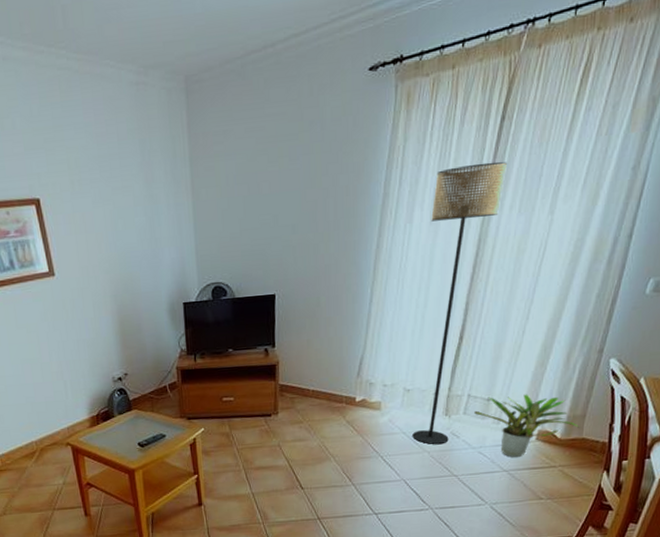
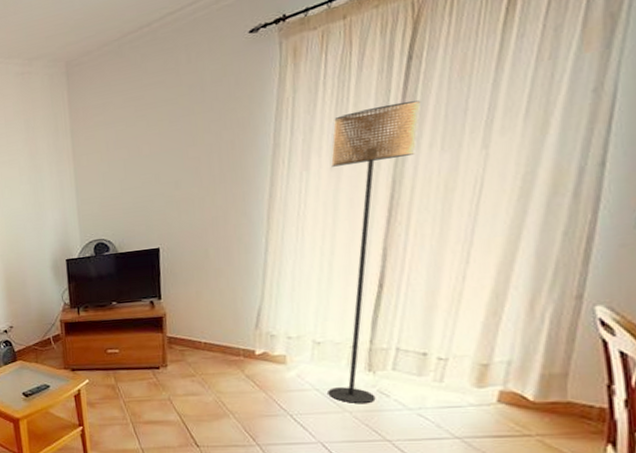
potted plant: present [474,394,580,458] -> none [407,348,562,423]

